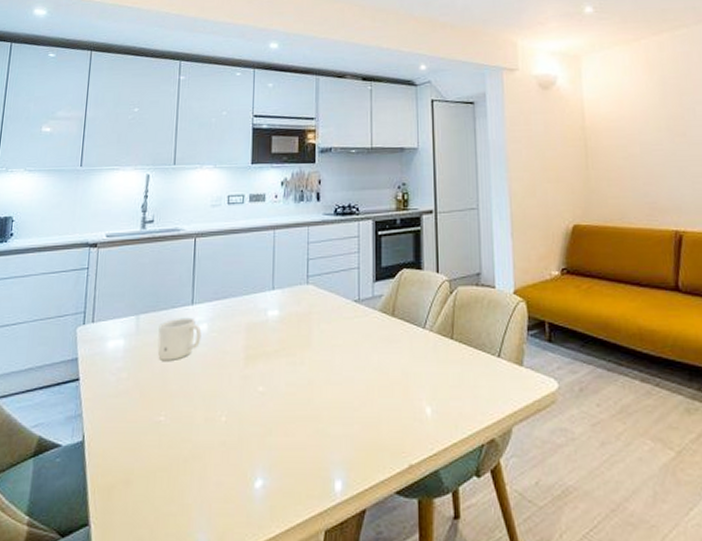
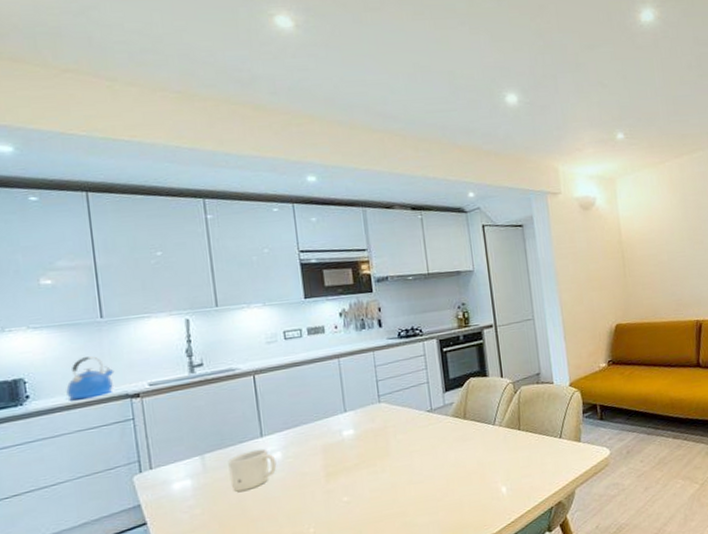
kettle: none [41,202,82,243] -> present [66,356,114,401]

